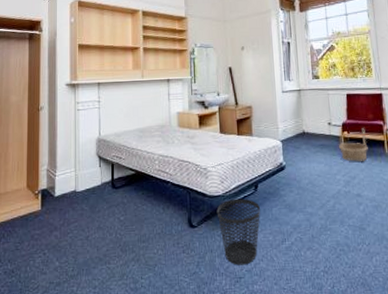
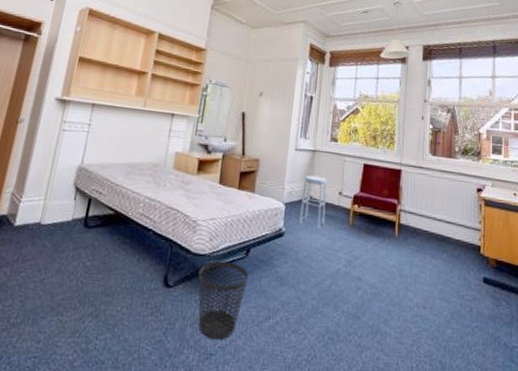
stool: none [295,112,320,159] -> present [299,175,327,230]
basket: present [339,128,368,162] -> none [346,200,377,241]

